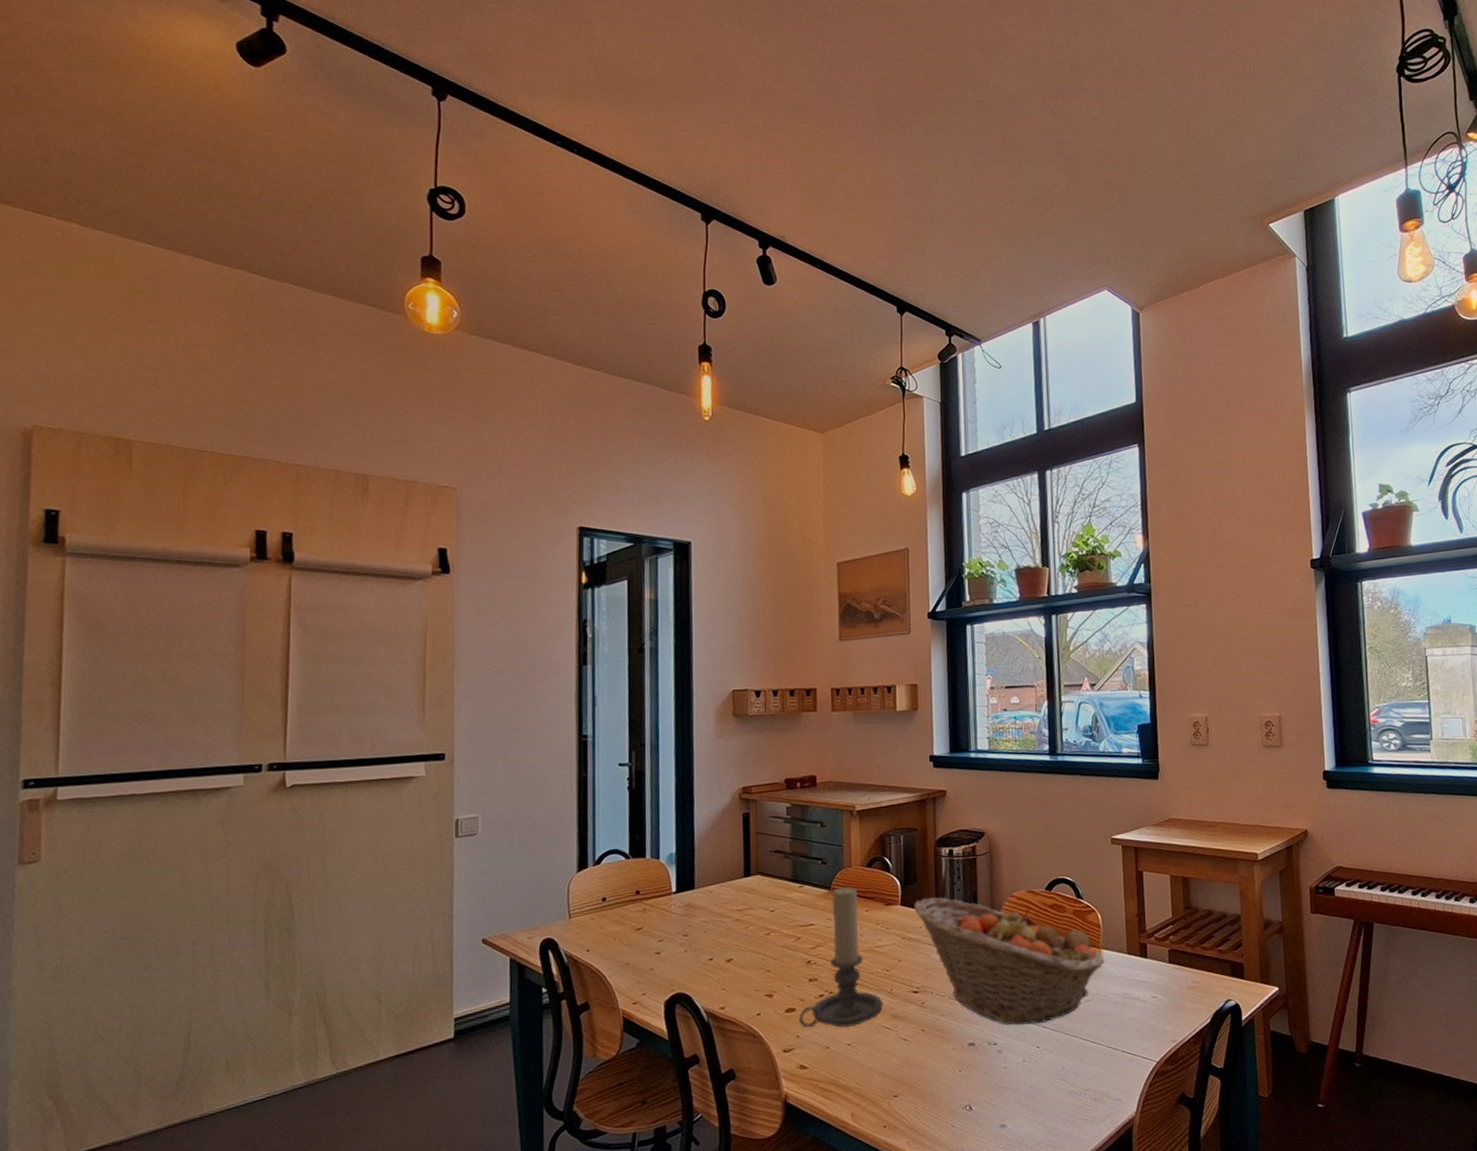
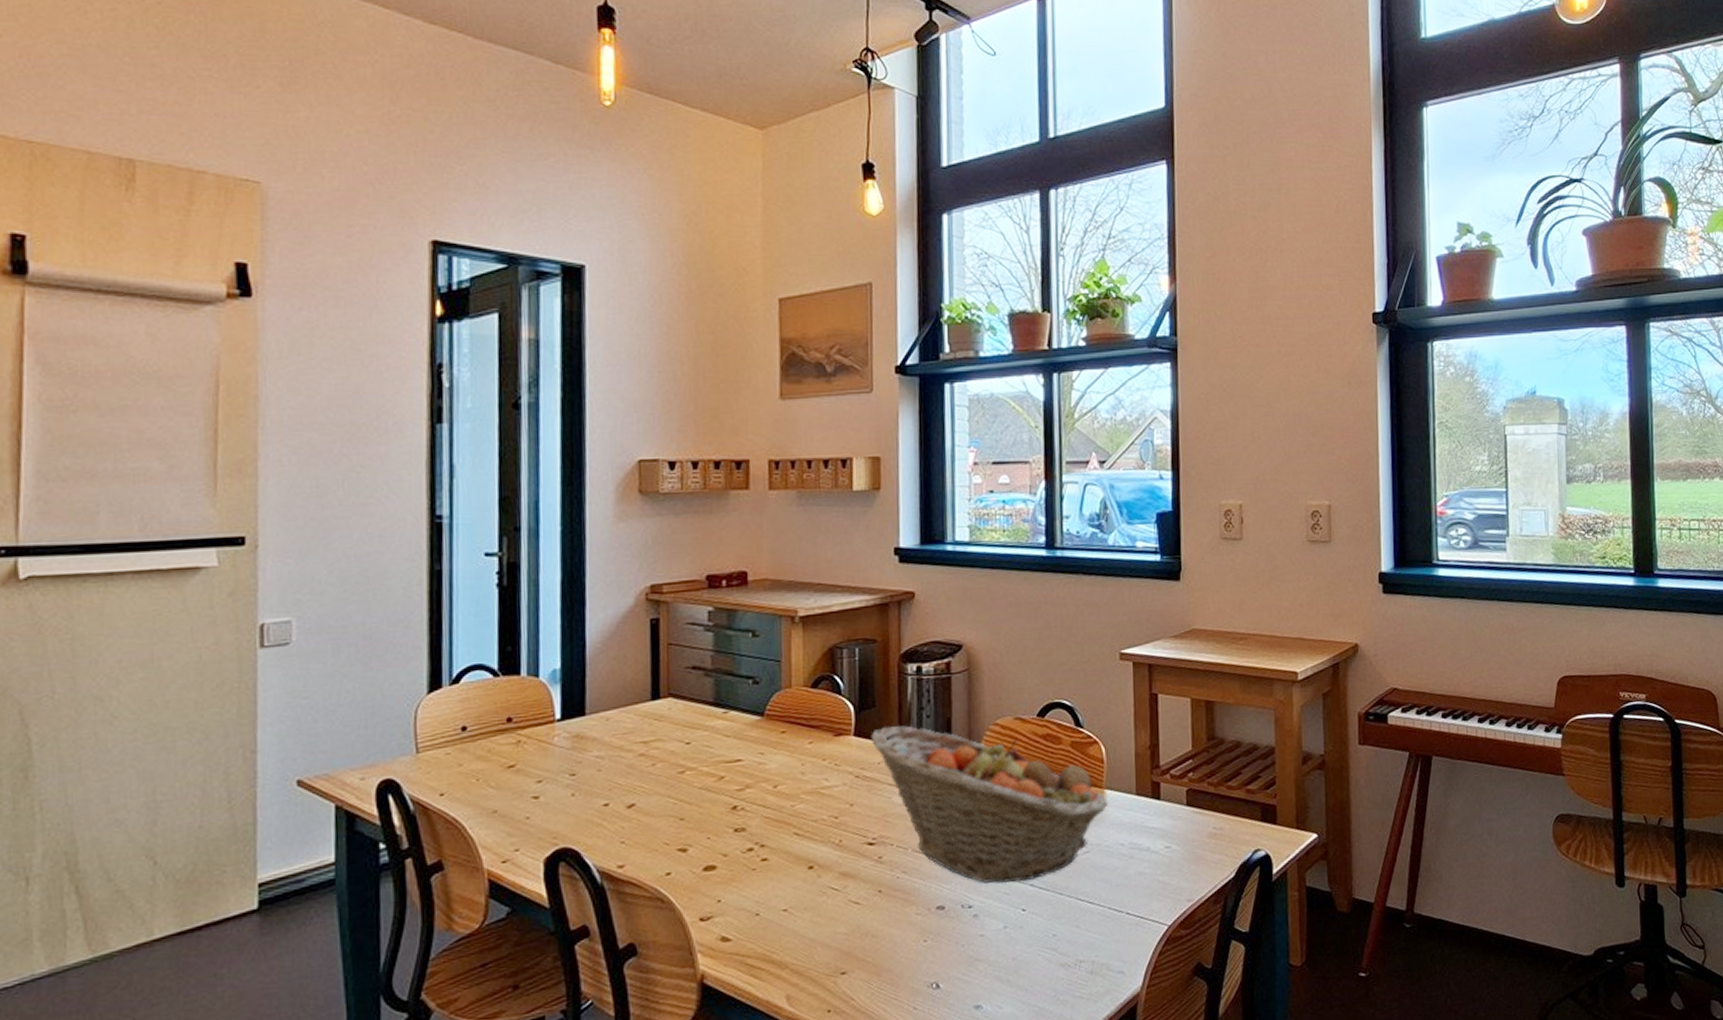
candle holder: present [798,886,883,1028] -> none [720,712,830,891]

